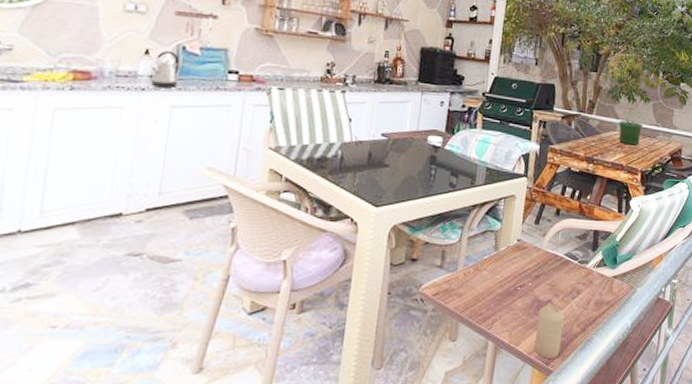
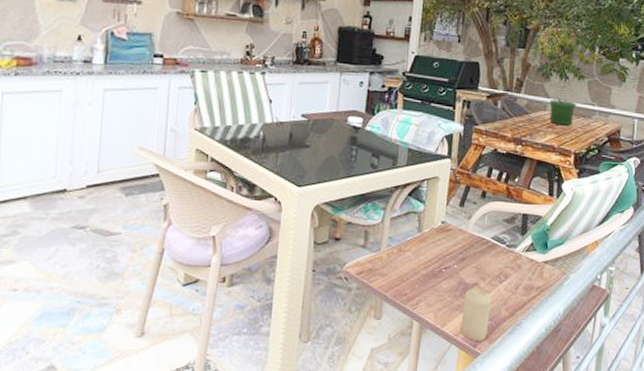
kettle: present [150,51,179,89] -> none [83,37,110,73]

